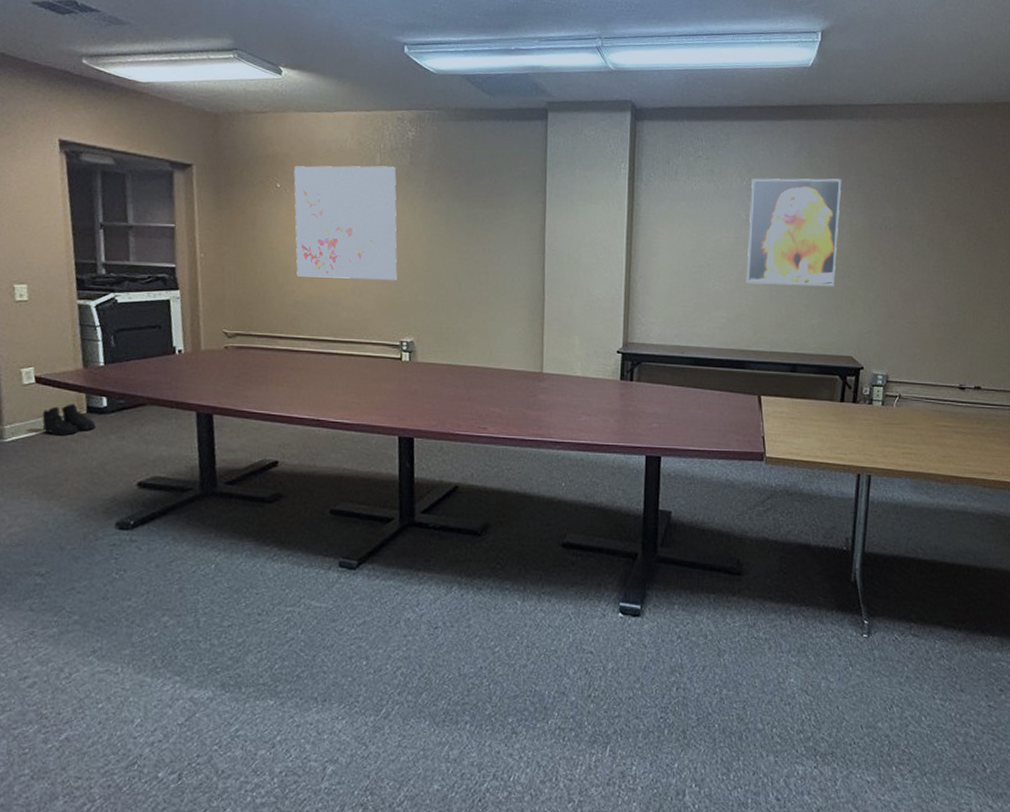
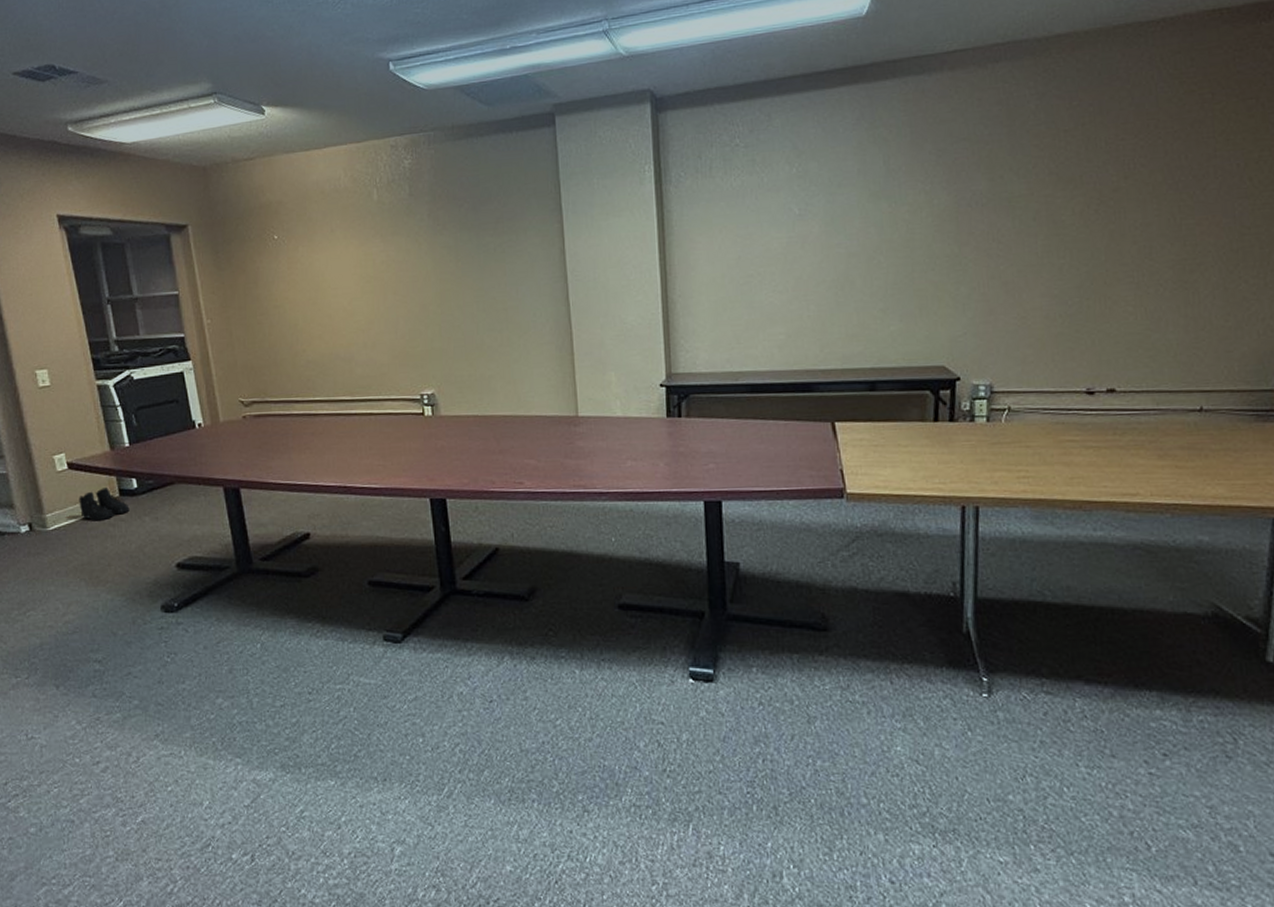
wall art: present [294,166,397,280] -> none [289,201,410,334]
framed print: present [746,178,842,287] -> none [802,150,916,291]

